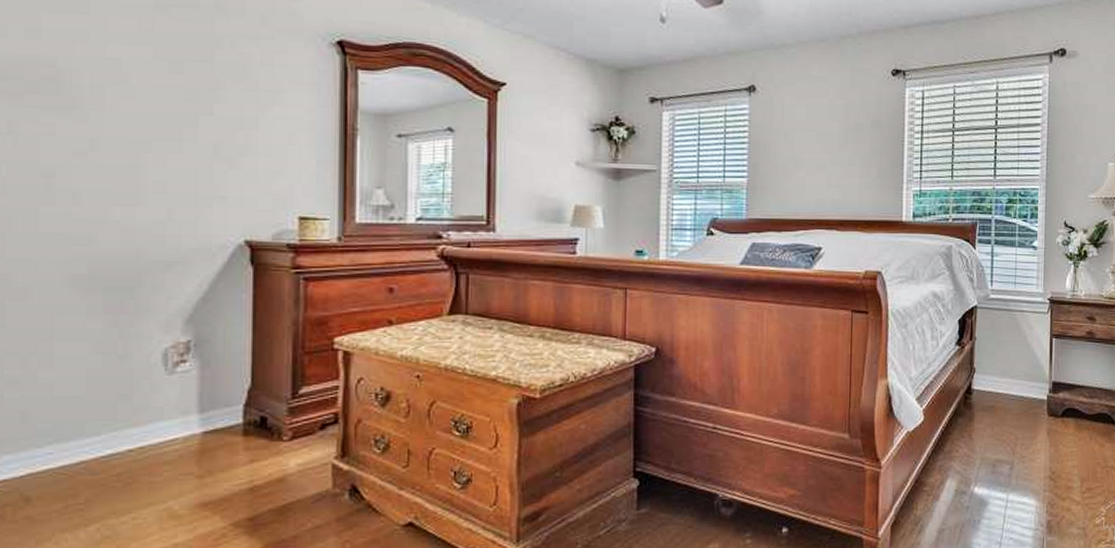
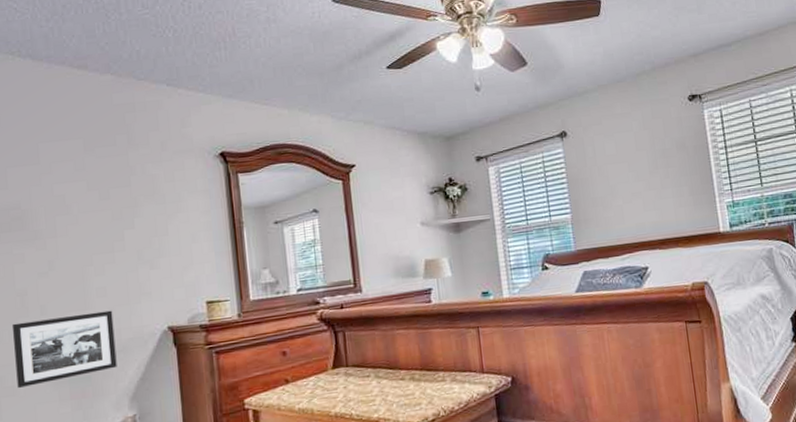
picture frame: none [29,210,173,292] -> present [11,310,117,389]

